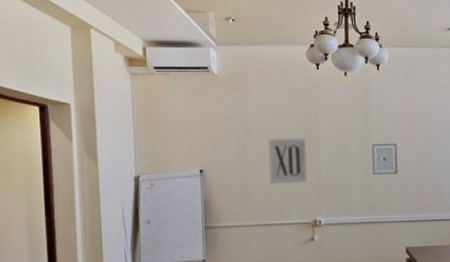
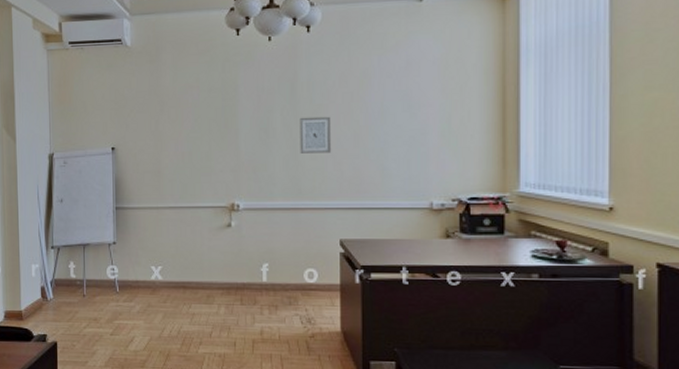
wall art: present [268,138,308,184] -> none [182,112,225,164]

